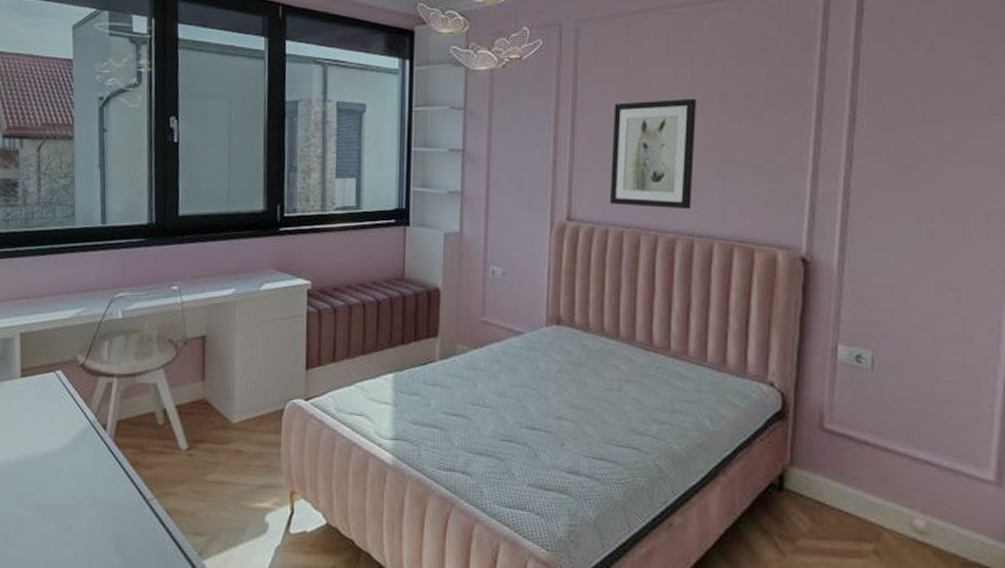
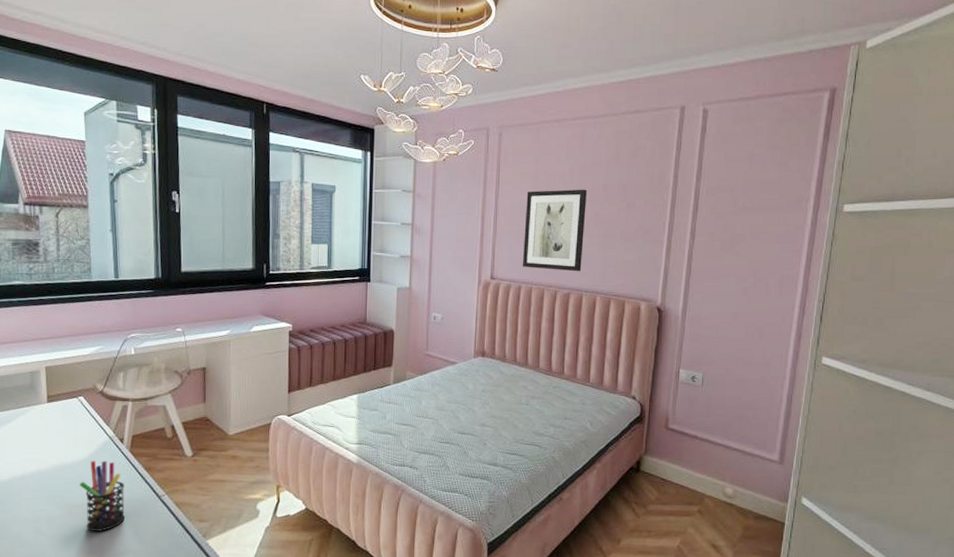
pen holder: none [54,451,106,543] -> present [80,460,125,531]

